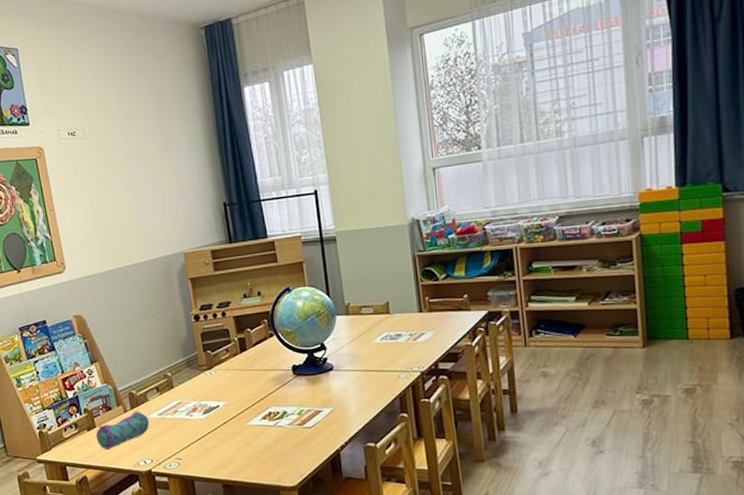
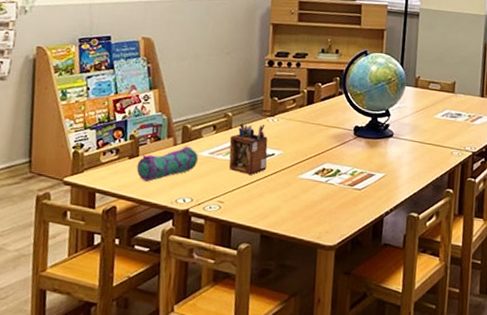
desk organizer: none [174,378,215,429] -> present [229,122,268,175]

